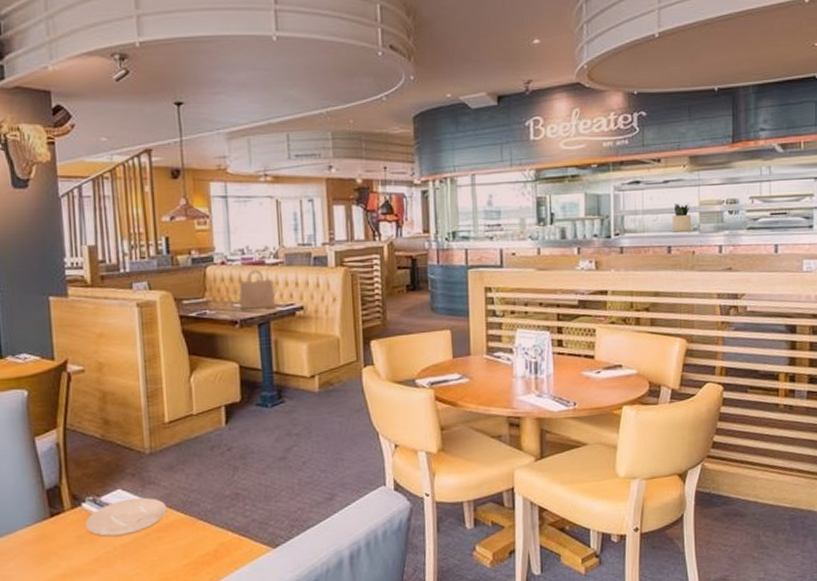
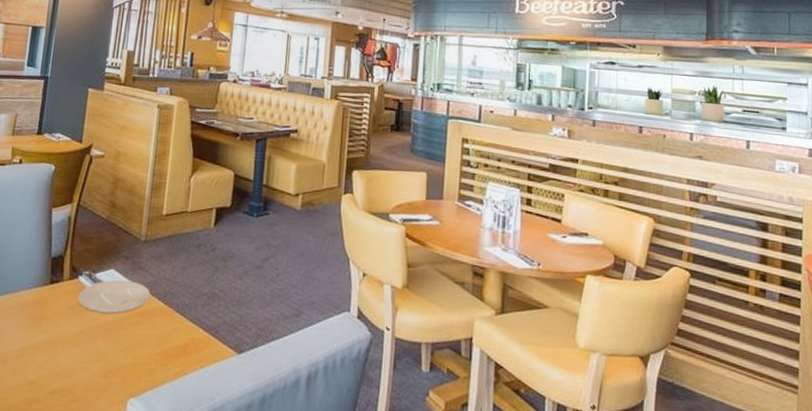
handbag: present [237,269,277,311] -> none [242,91,277,128]
planter: none [728,191,752,232] -> present [700,85,724,124]

